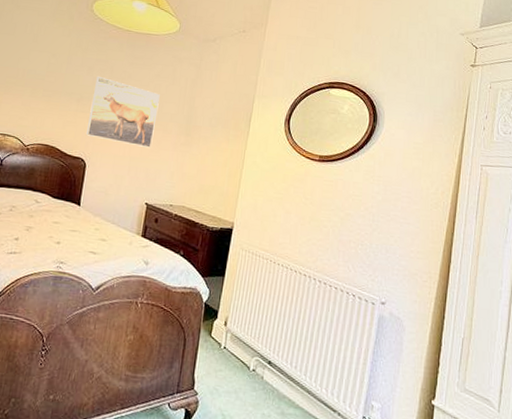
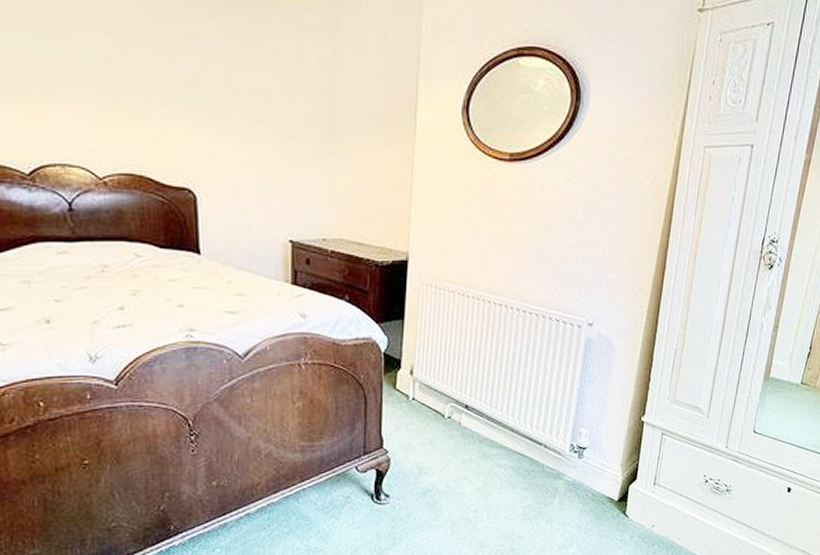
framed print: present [85,76,160,148] -> none [184,62,286,164]

